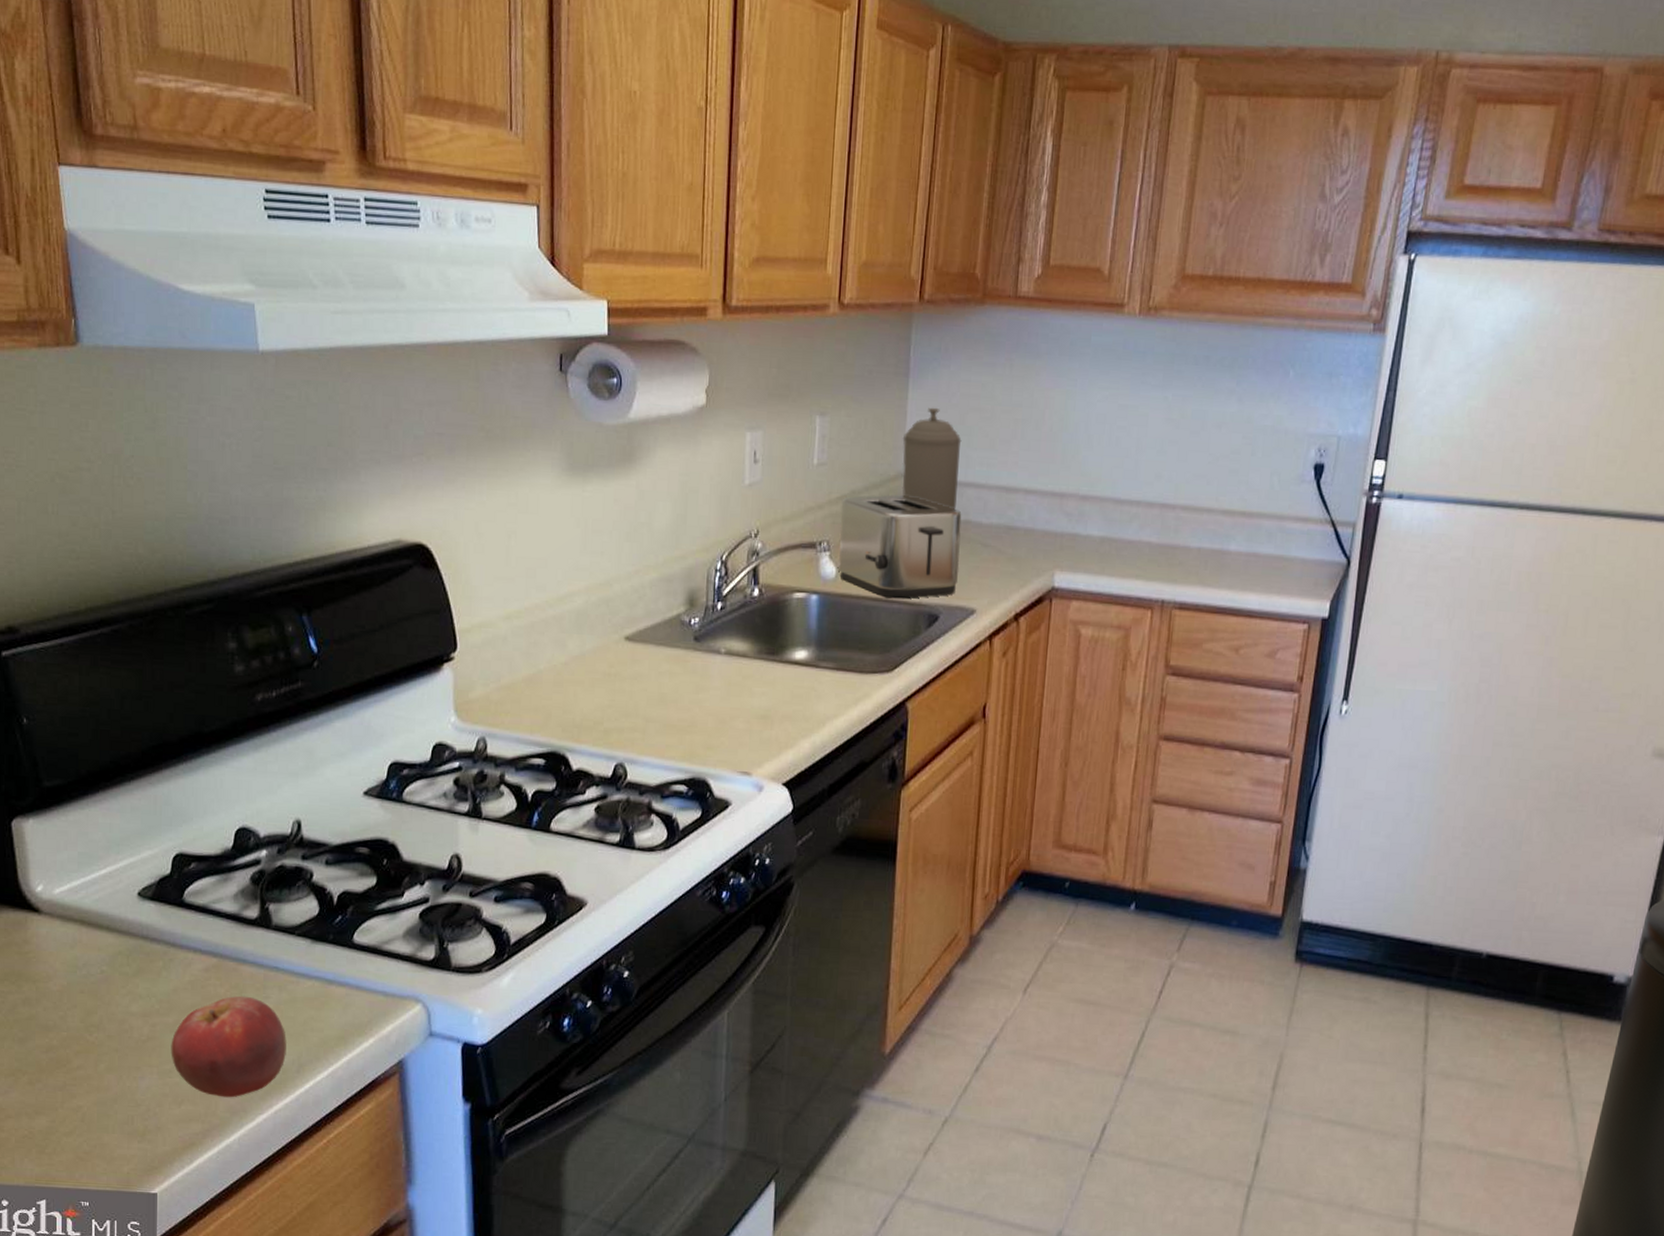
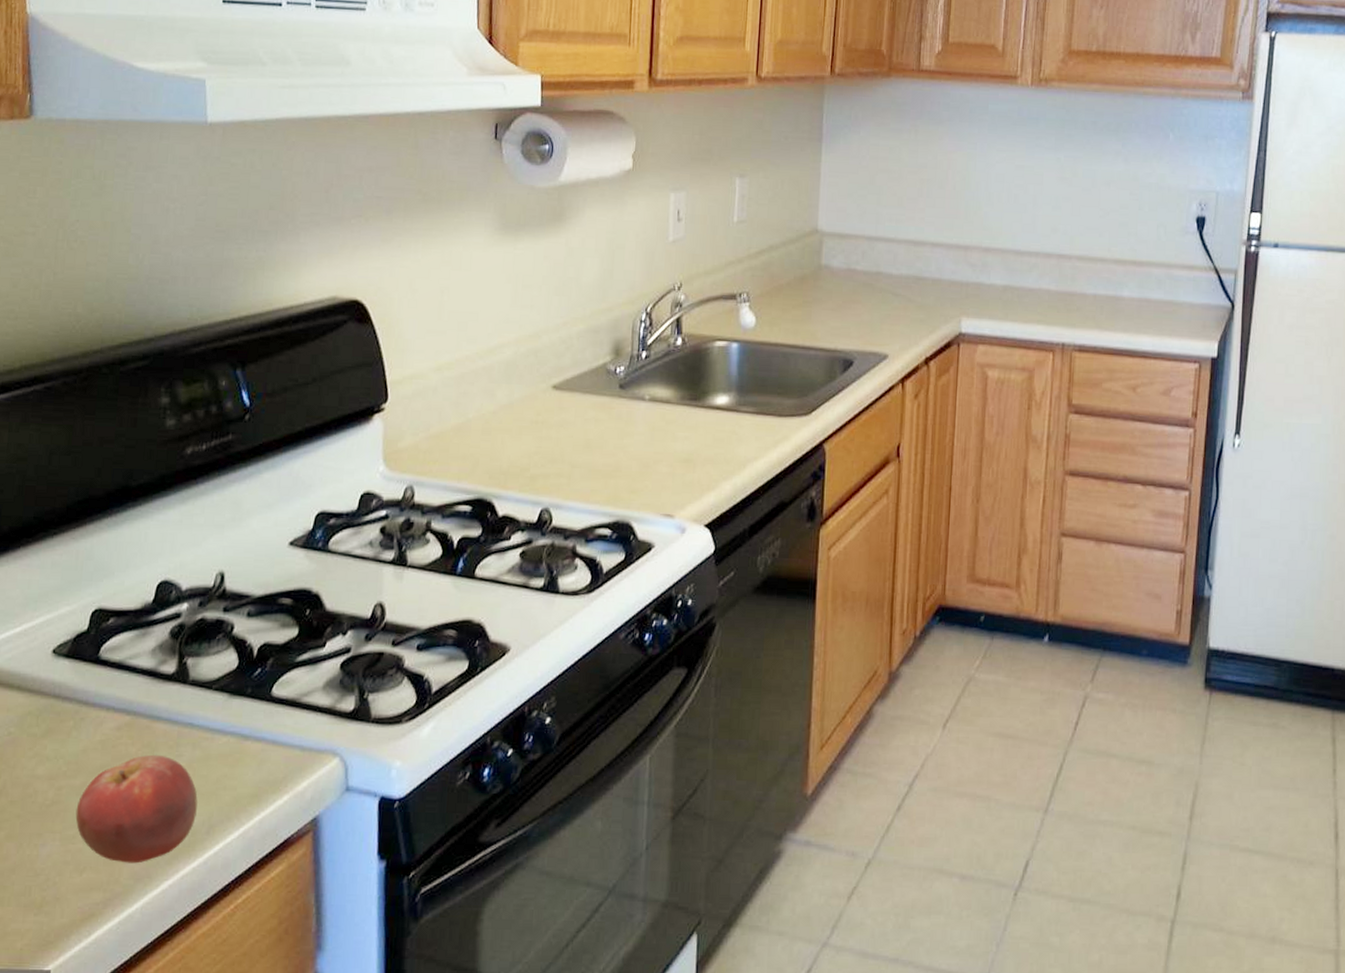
toaster: present [839,495,962,600] -> none [758,249,873,347]
canister: present [902,407,962,510] -> none [816,169,872,262]

